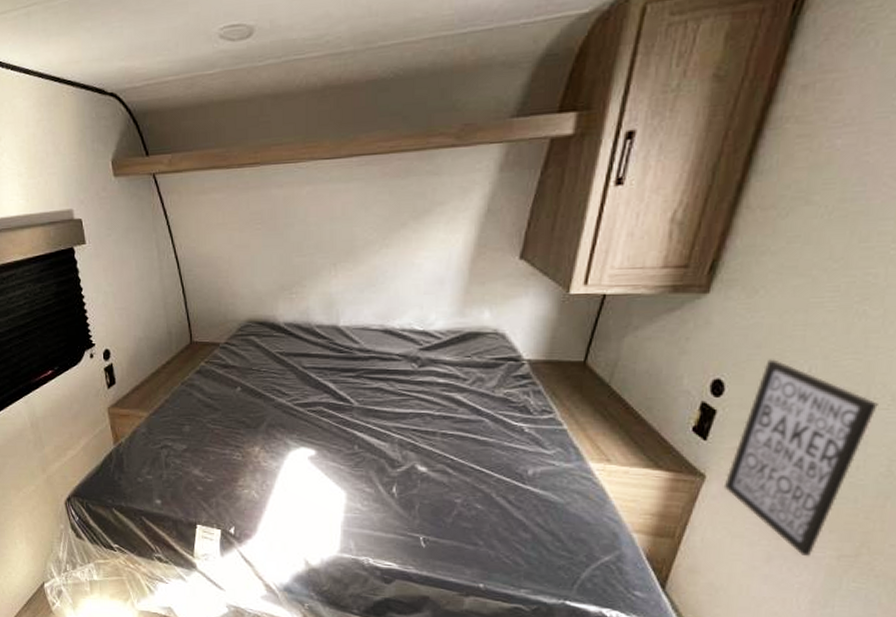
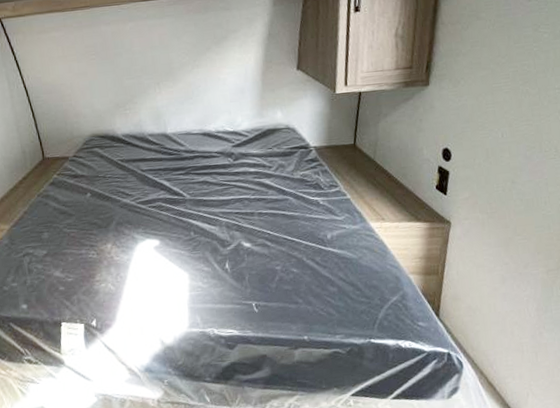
wall art: present [723,359,878,557] -> none [464,130,549,275]

